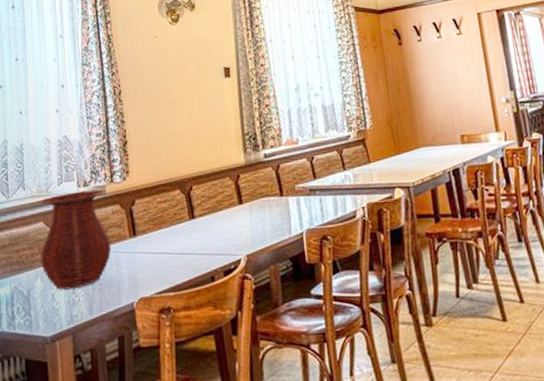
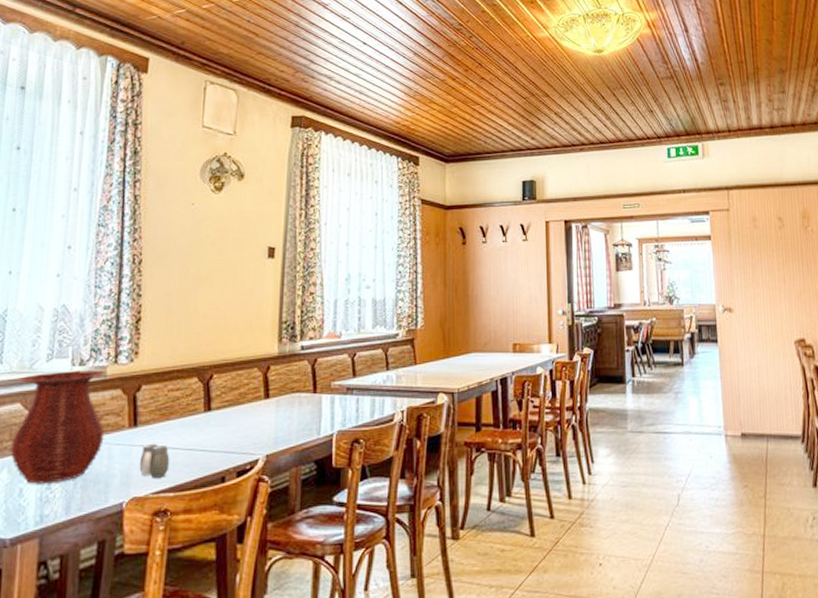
salt and pepper shaker: none [142,249,167,280] -> present [139,443,170,478]

